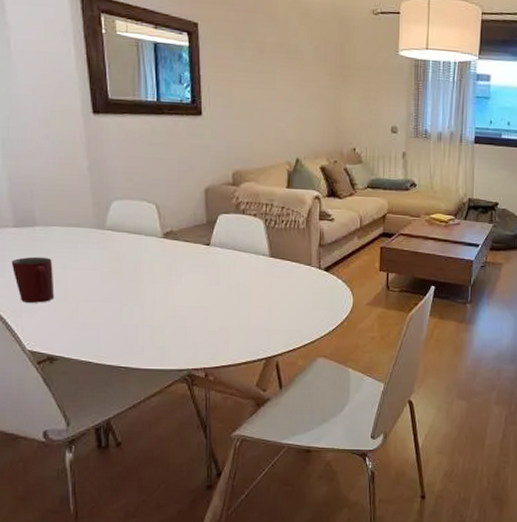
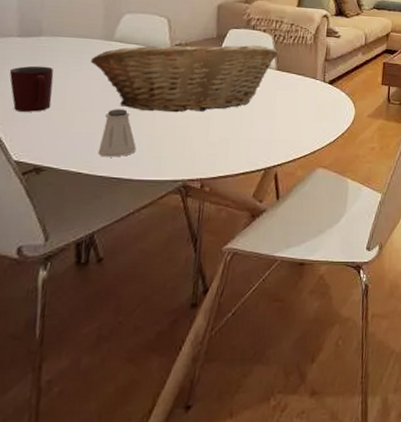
fruit basket: none [87,228,270,303] -> present [91,41,278,113]
saltshaker: none [104,299,140,347] -> present [98,109,136,157]

